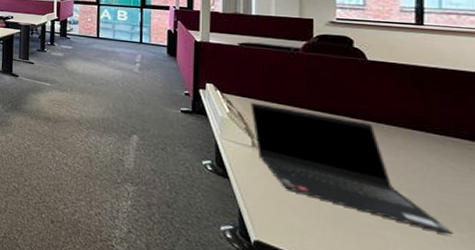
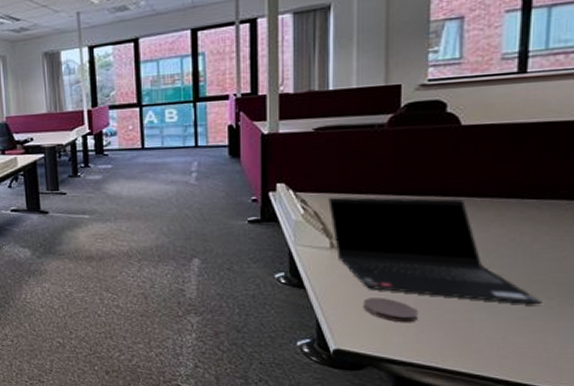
coaster: none [281,197,333,229] -> present [362,298,418,323]

